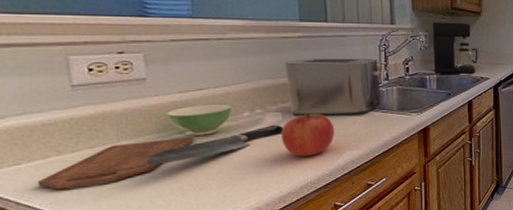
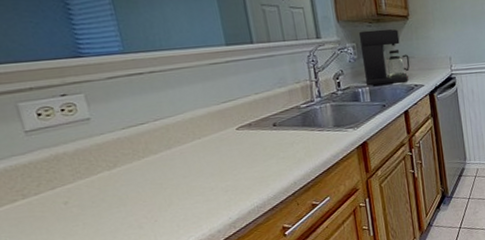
cutting board: present [37,137,195,190] -> none [10,171,143,231]
kitchen knife: present [145,124,284,167] -> none [102,152,225,203]
bowl: present [165,103,234,135] -> none [112,135,175,170]
fruit: present [281,111,335,157] -> none [222,136,275,183]
toaster: present [283,58,382,117] -> none [216,76,317,143]

